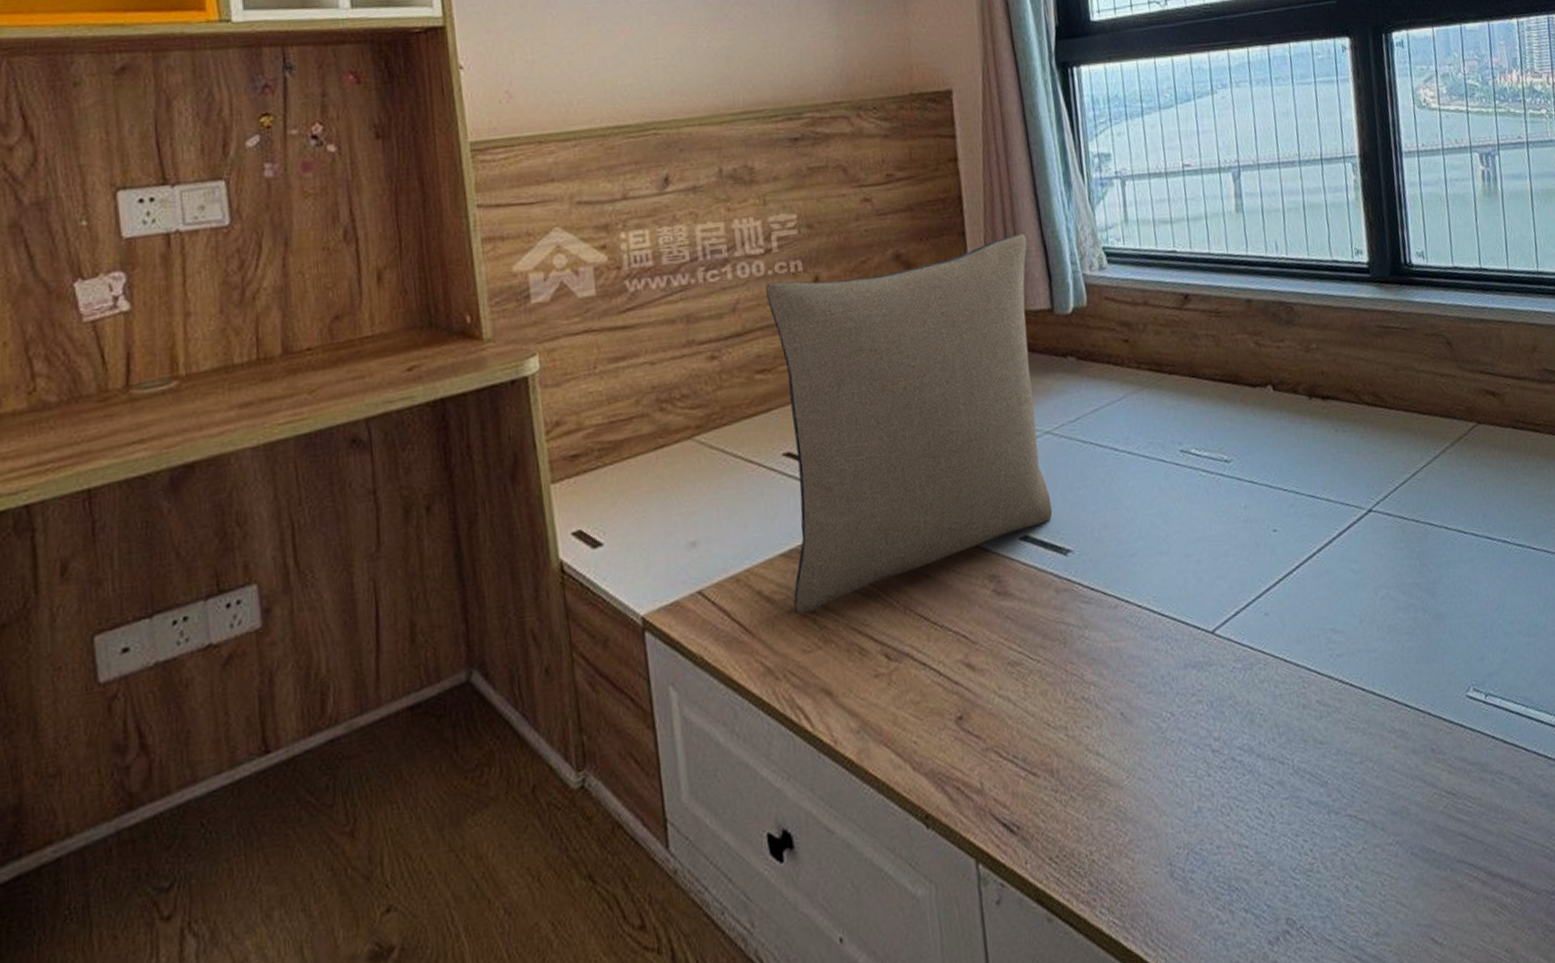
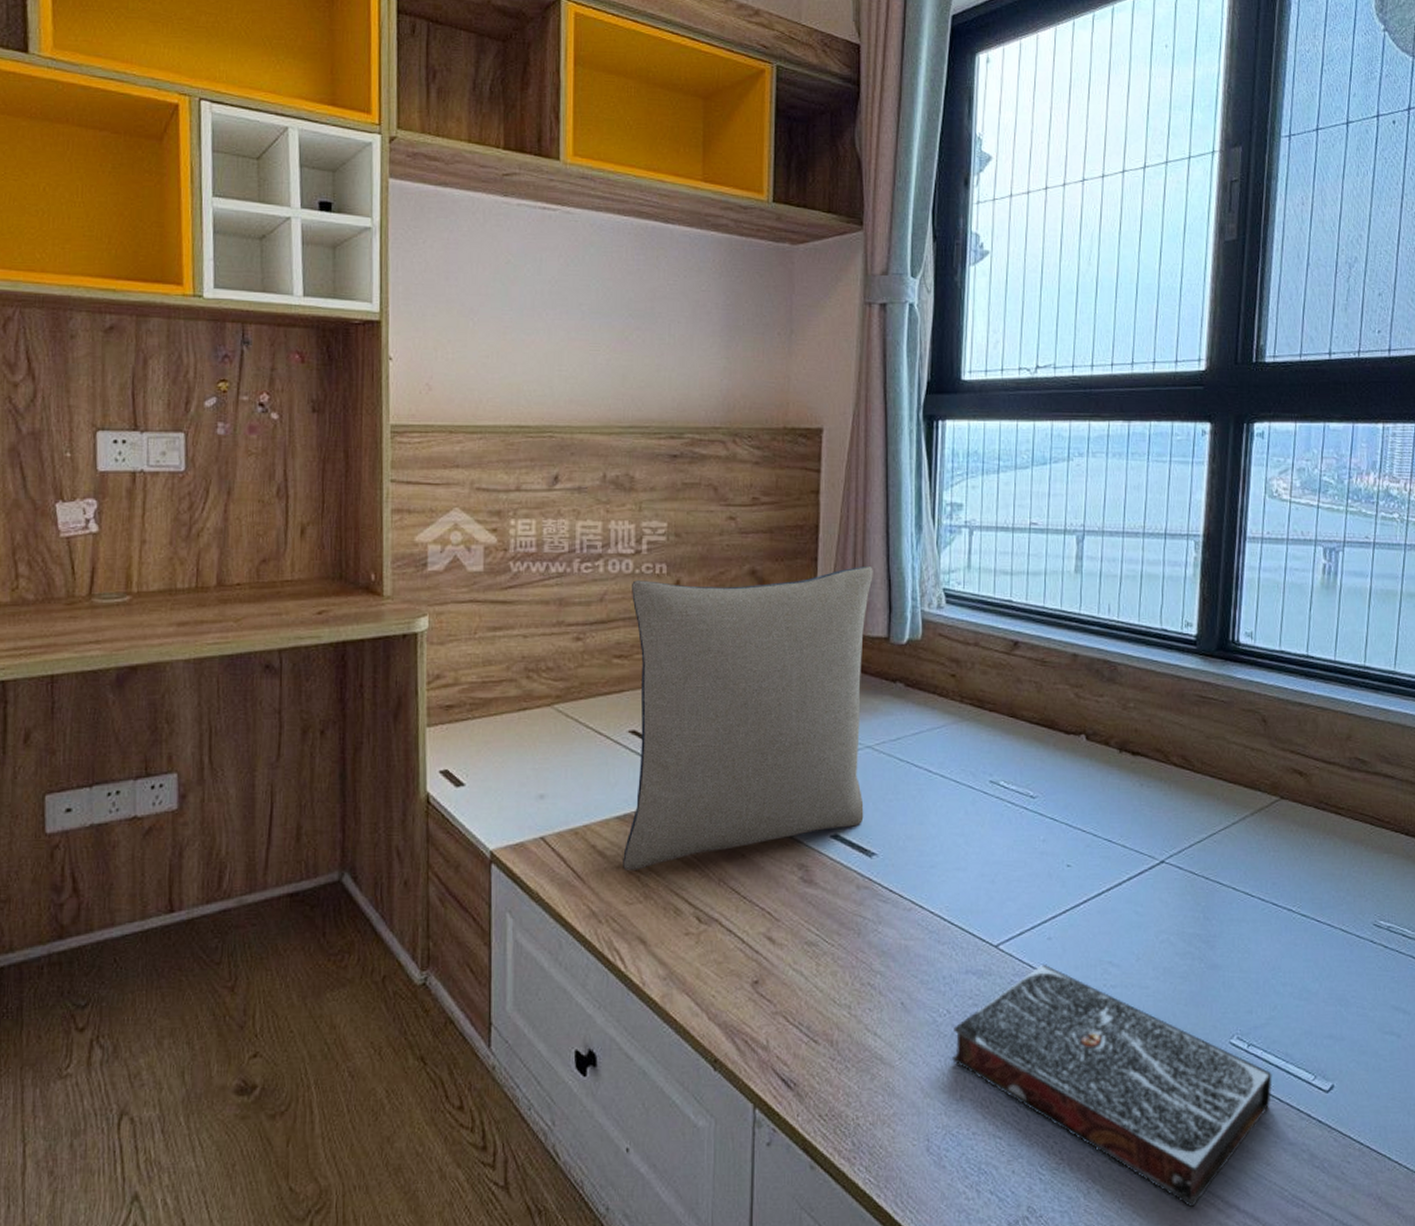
book: none [1180,643,1517,887] -> present [952,963,1272,1208]

